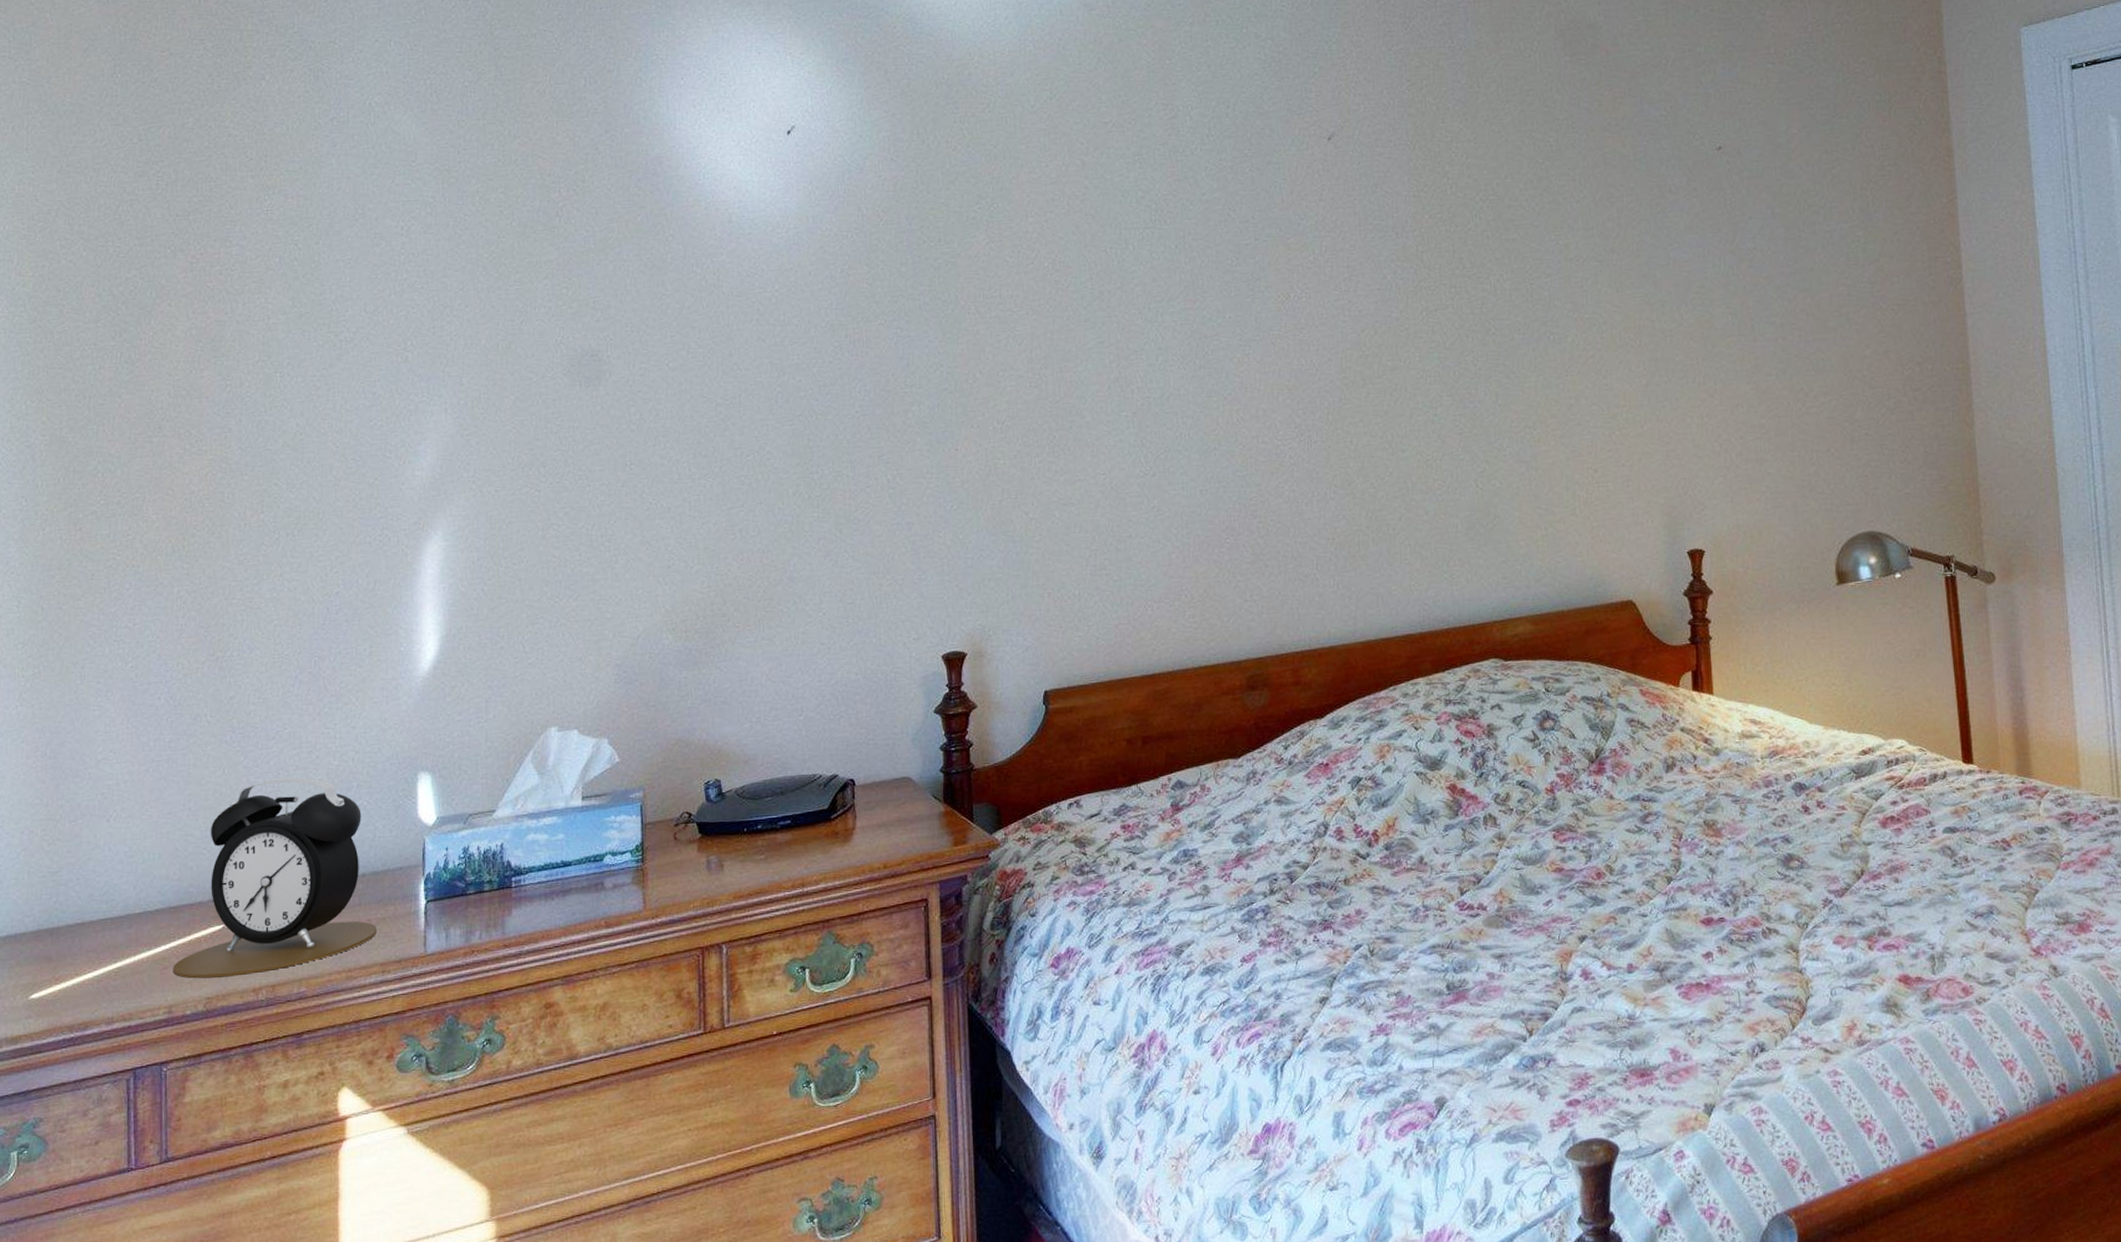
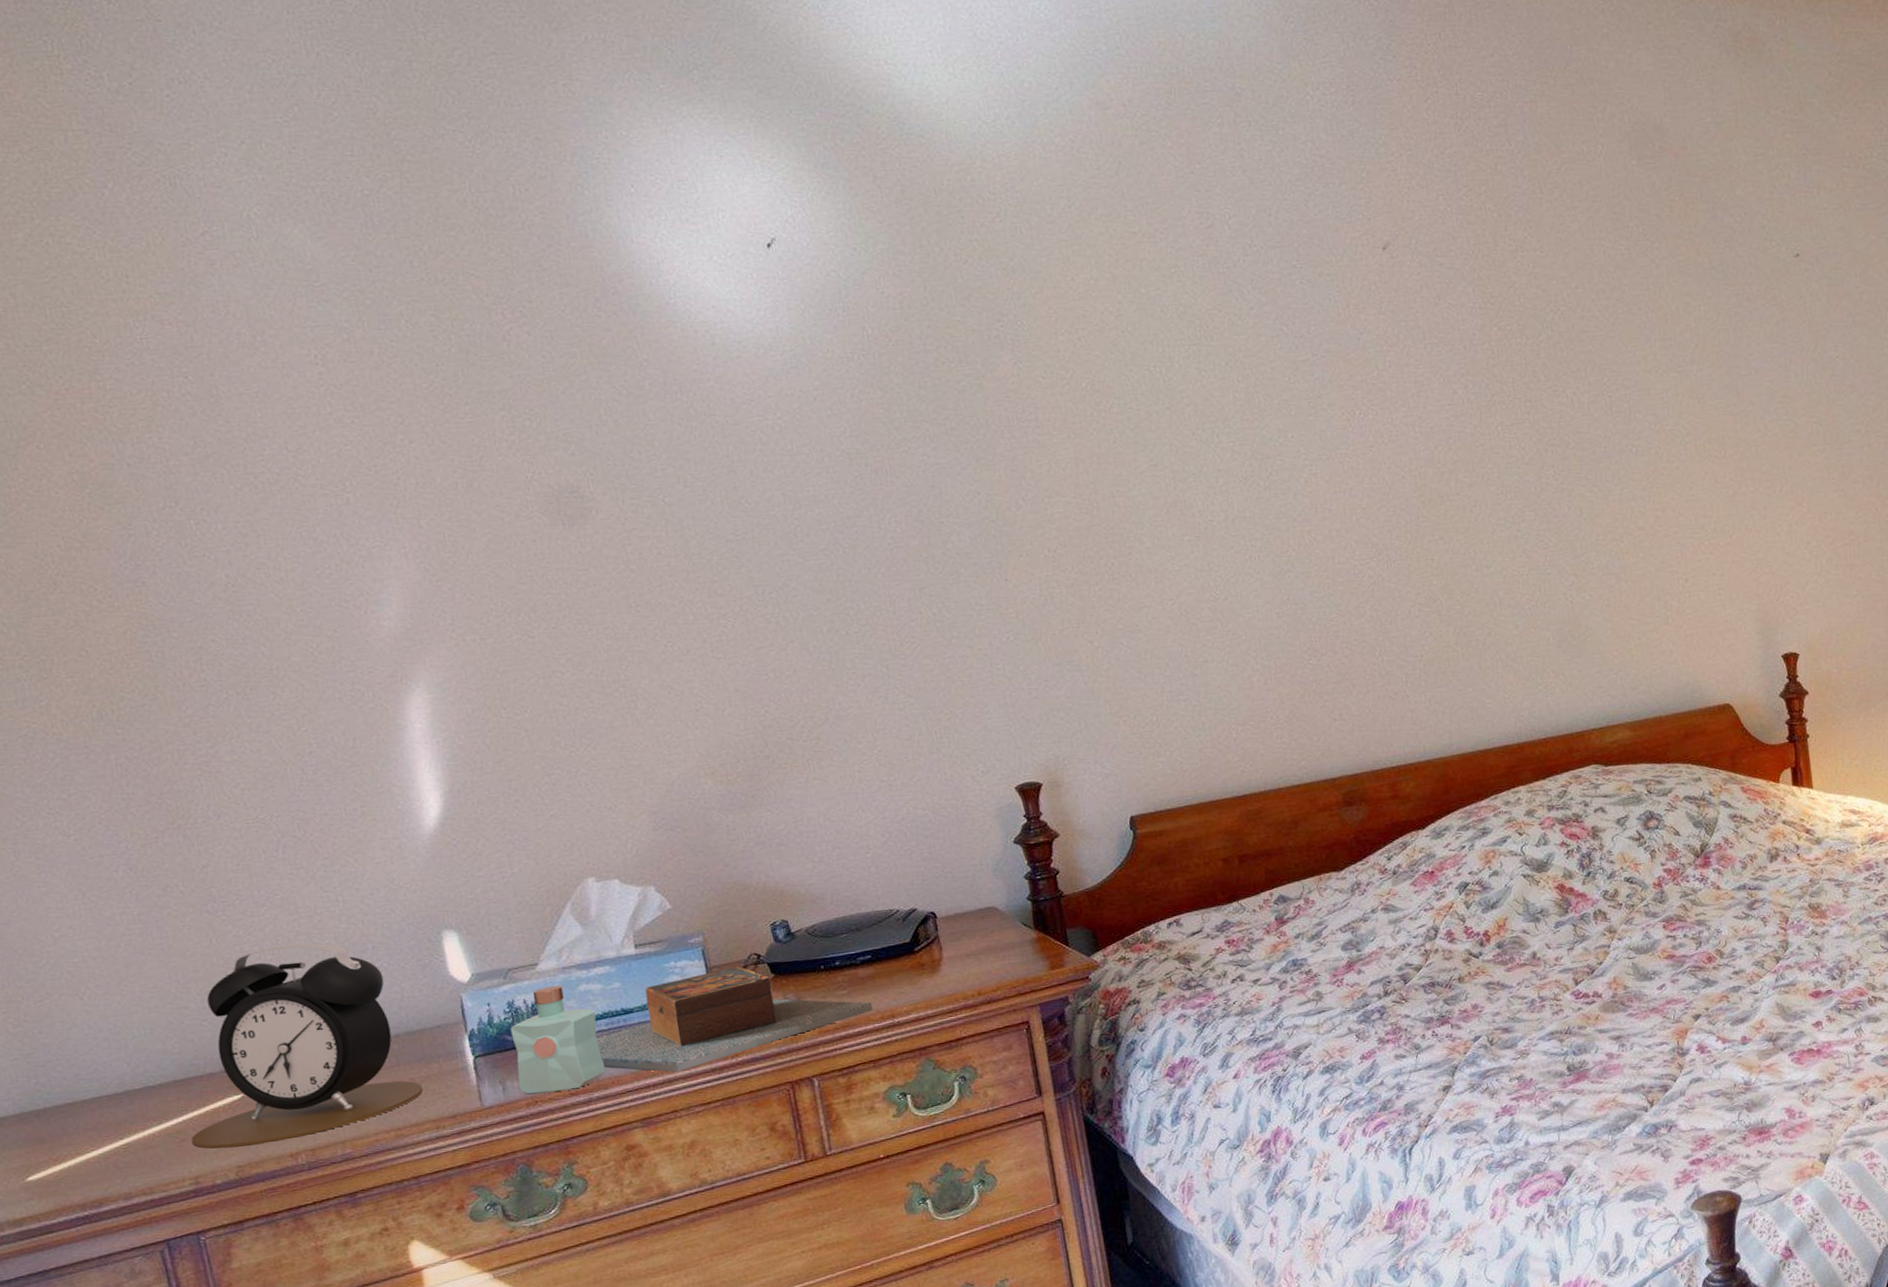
perfume: none [460,833,539,944] -> present [510,985,607,1095]
wooden box: none [535,825,786,930] -> present [596,967,874,1073]

